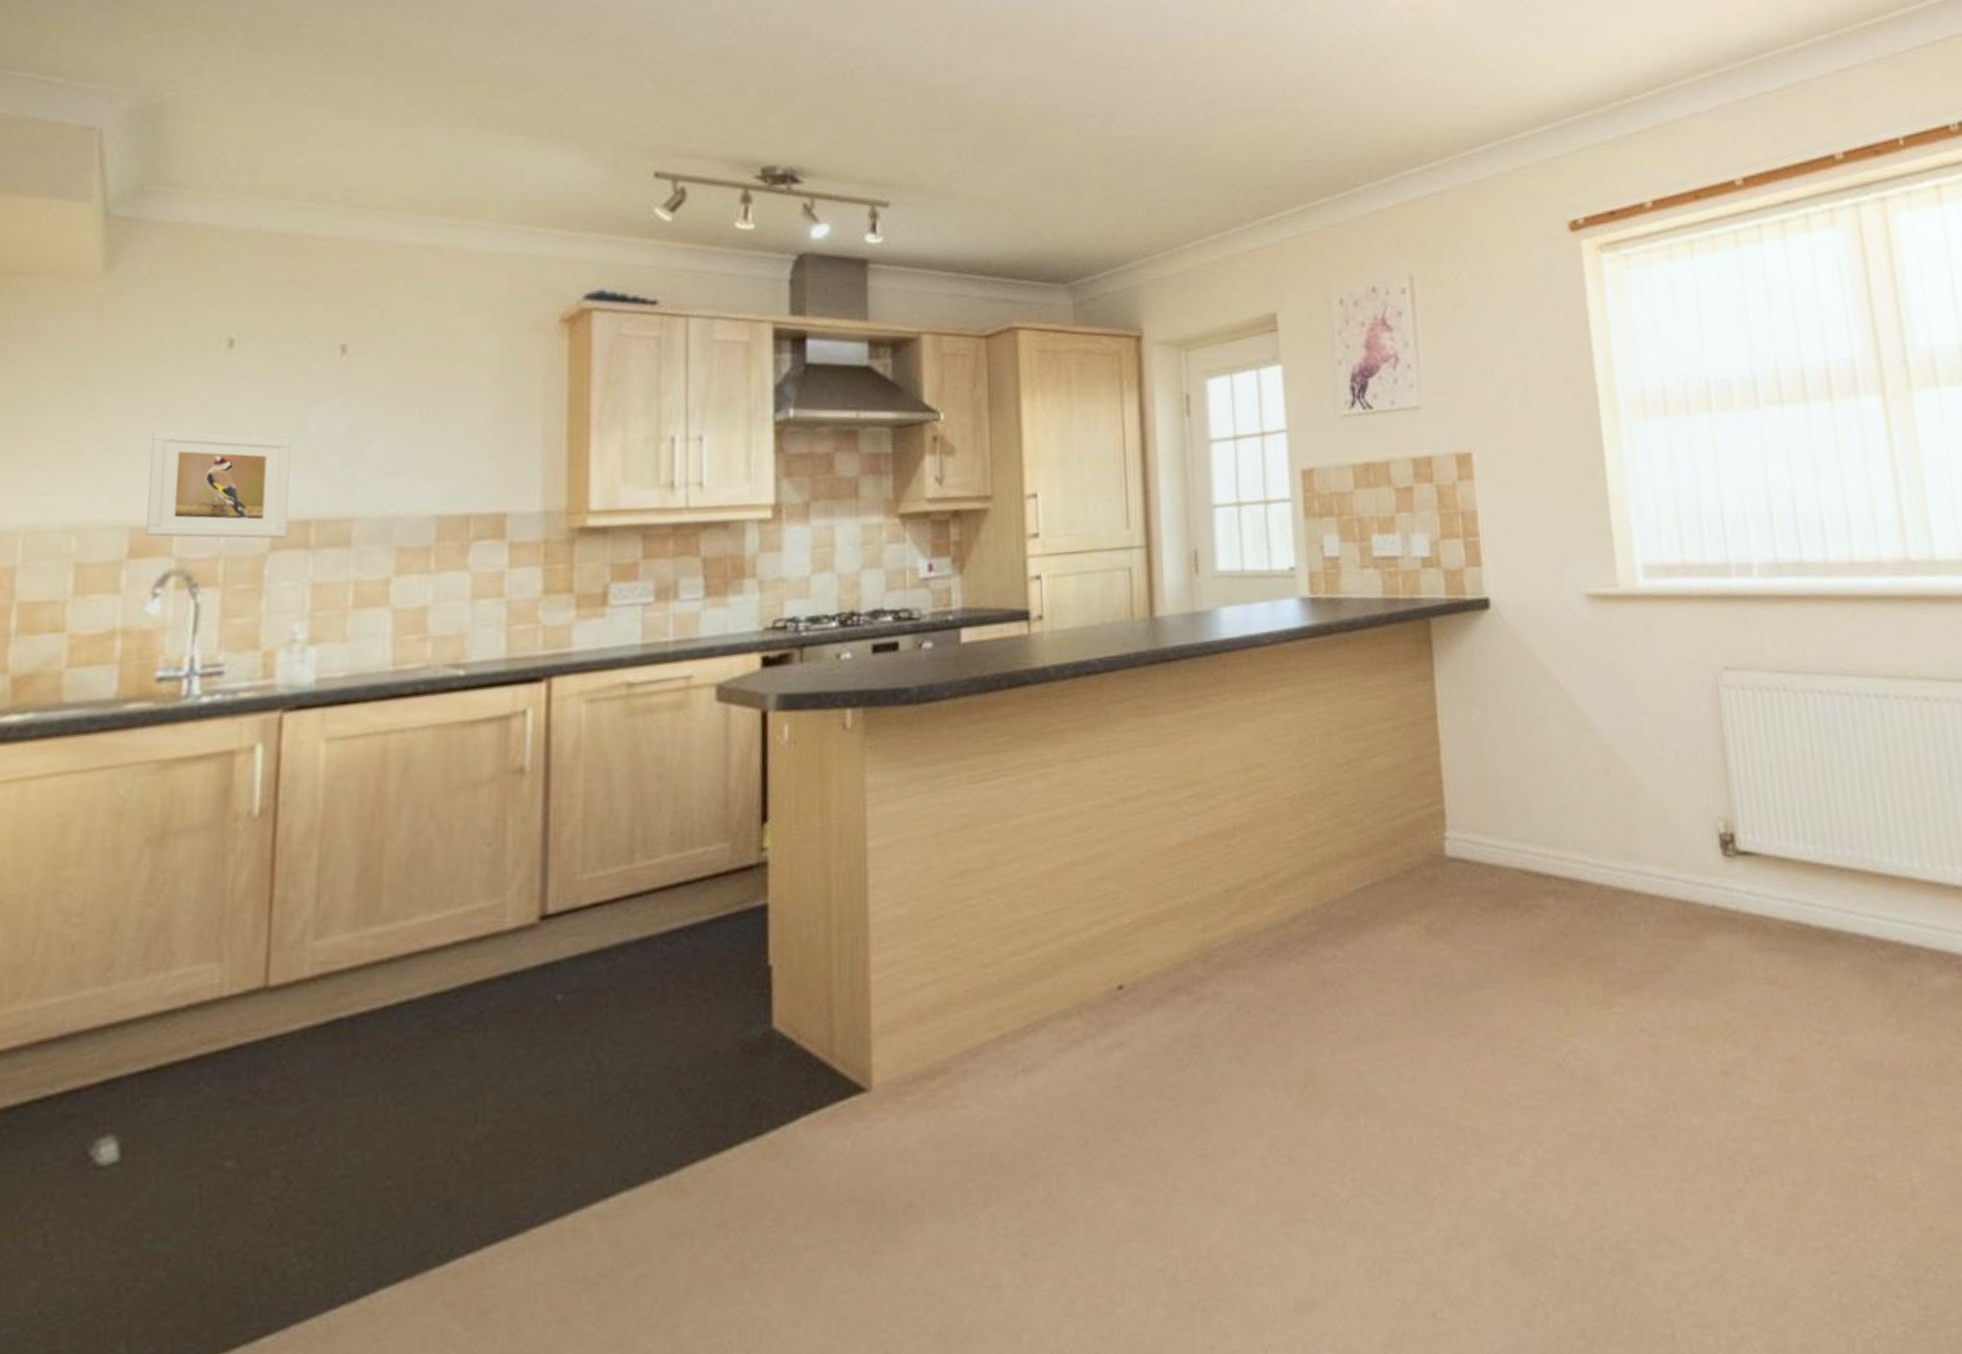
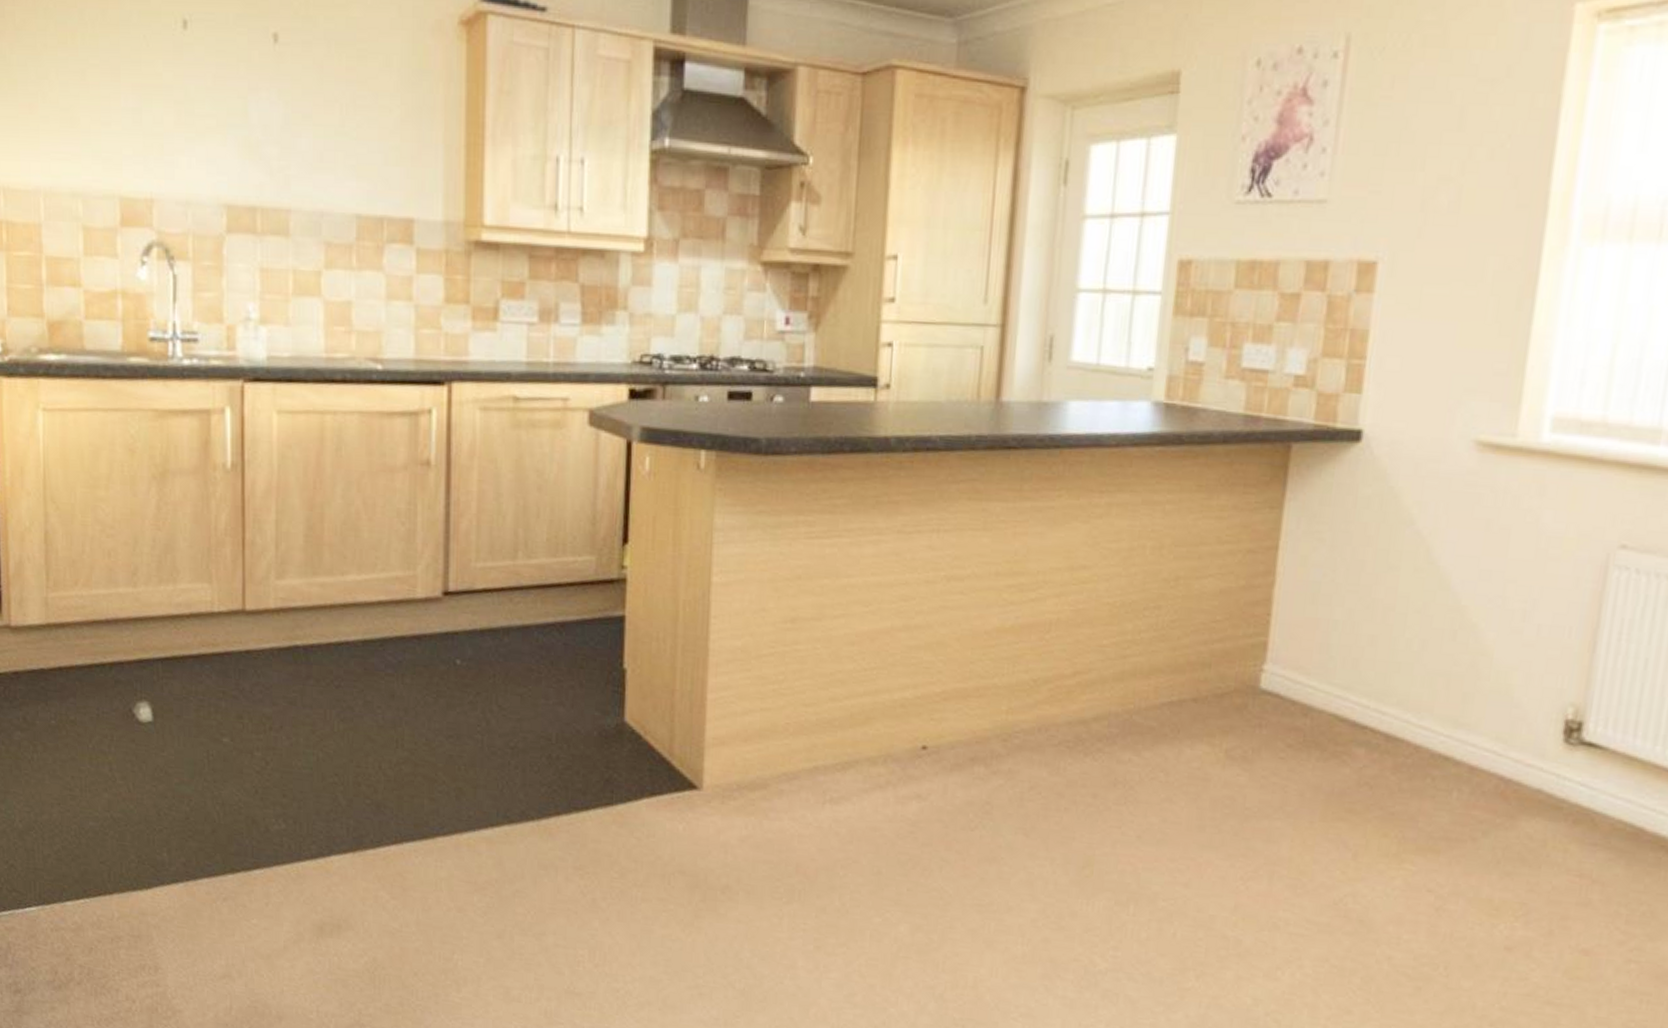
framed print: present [146,431,291,539] -> none [130,107,240,222]

